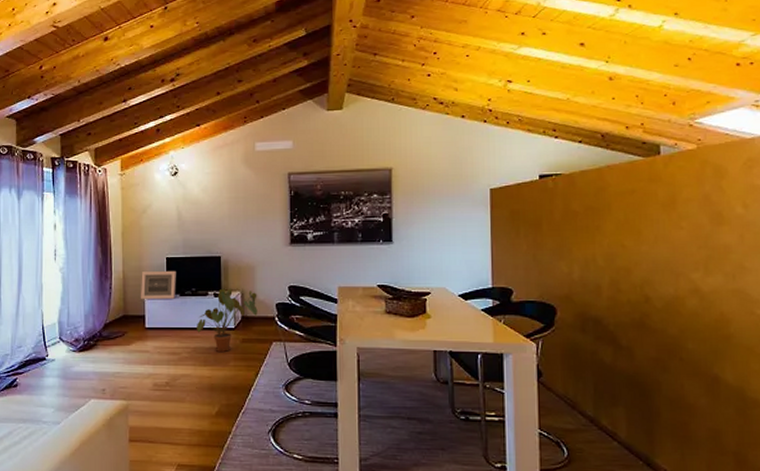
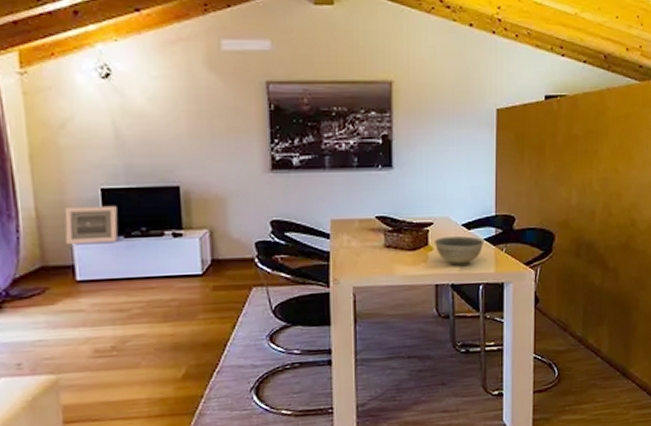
house plant: present [197,288,258,353] -> none [151,226,232,305]
bowl: none [432,306,482,334] -> present [435,236,484,266]

